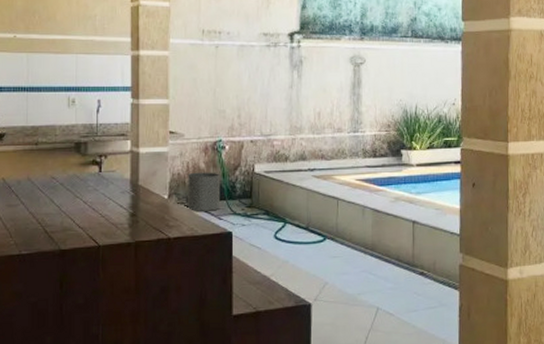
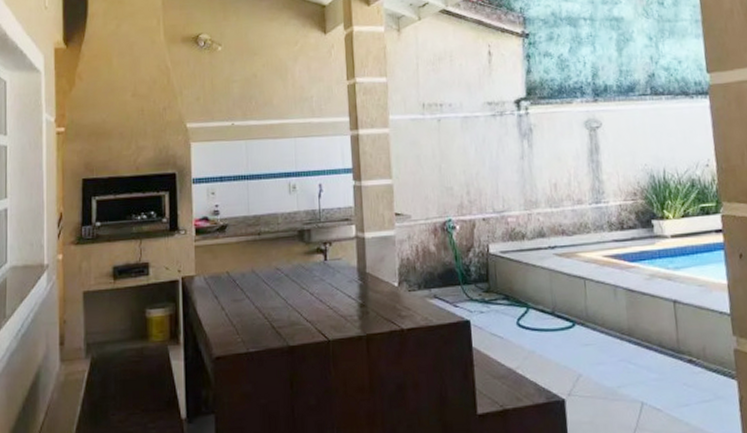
waste bin: present [187,172,221,211] -> none [418,255,455,299]

